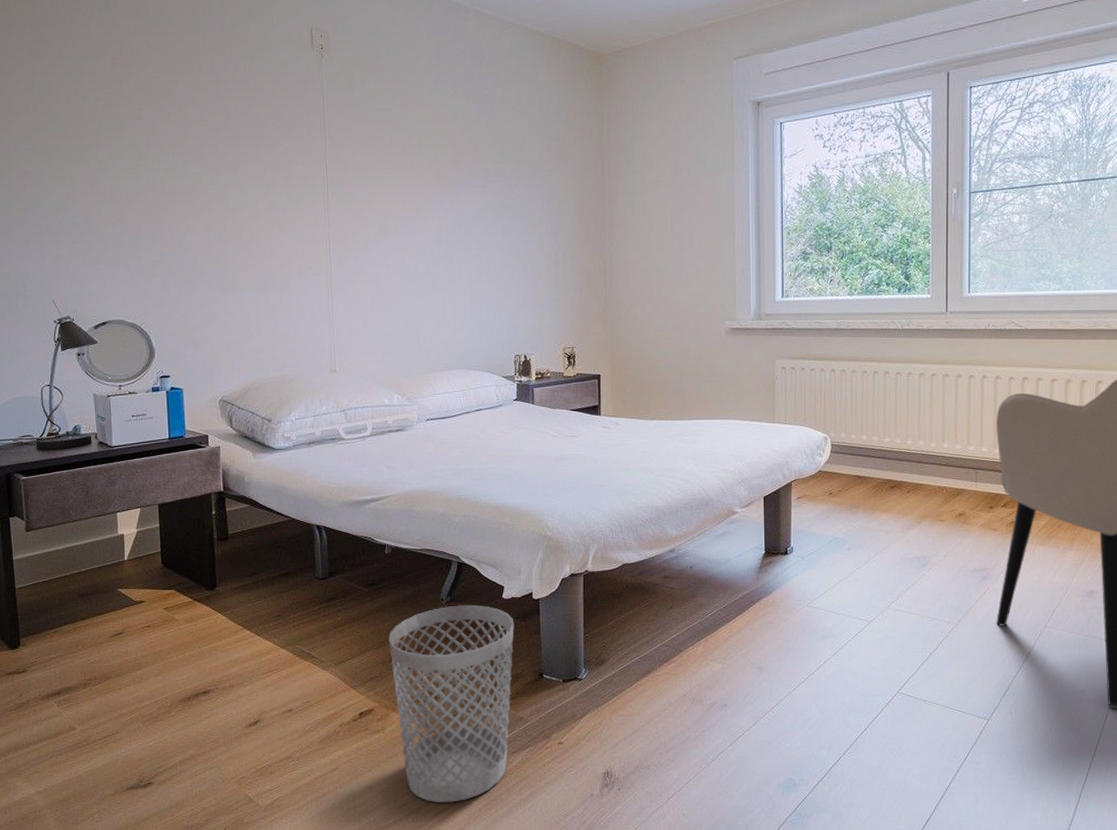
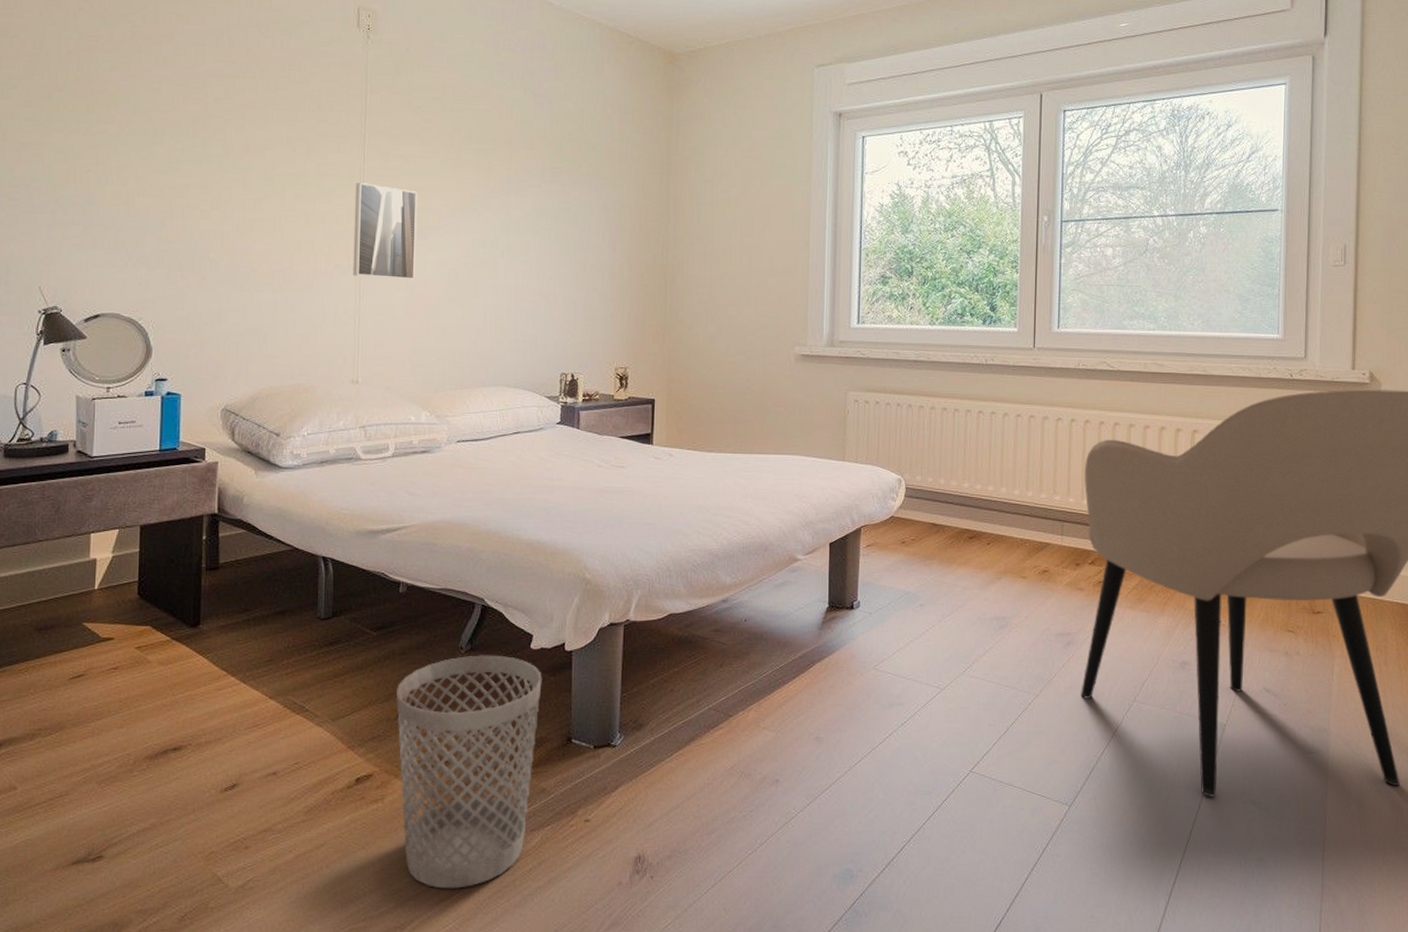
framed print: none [320,191,379,278] -> present [353,183,418,280]

